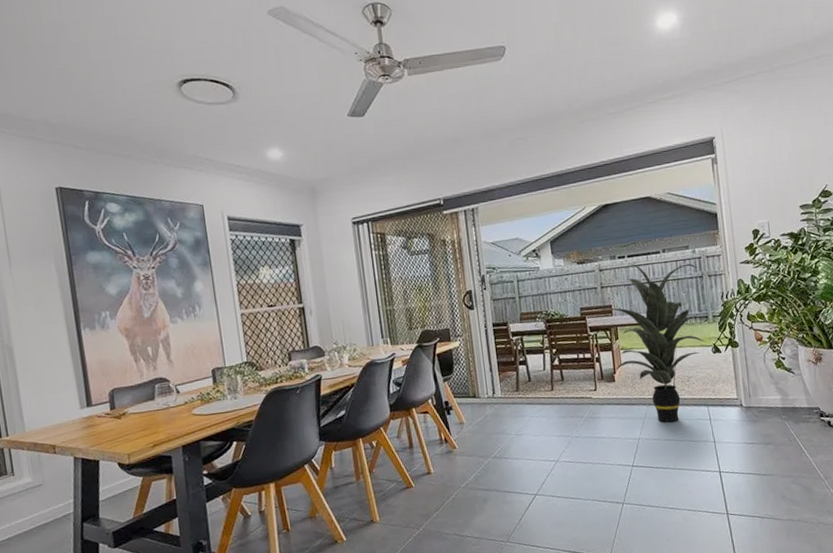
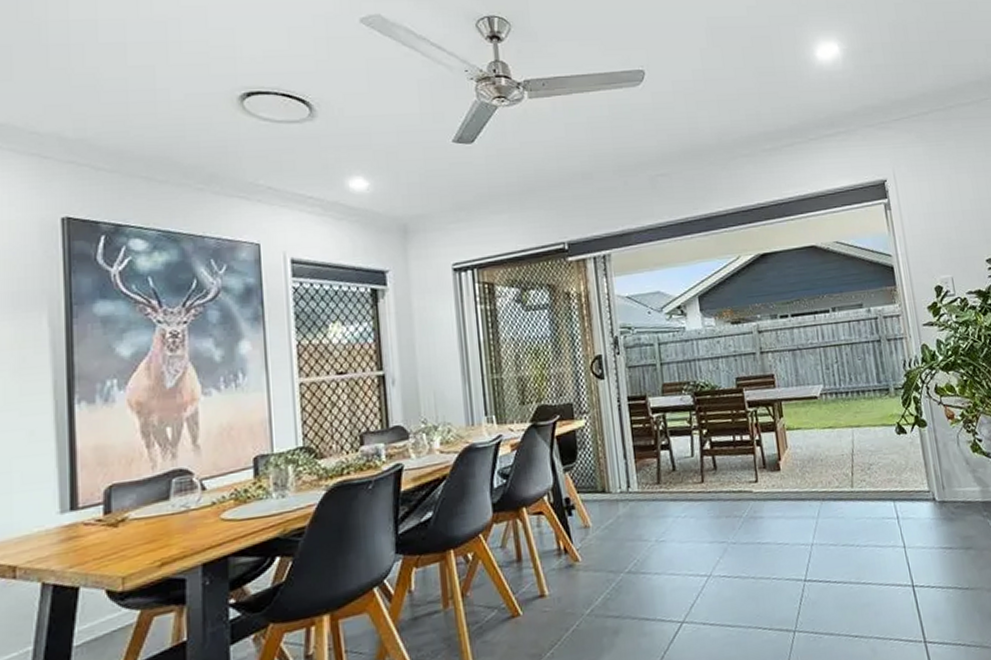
indoor plant: present [599,263,706,423] -> none [759,324,888,523]

